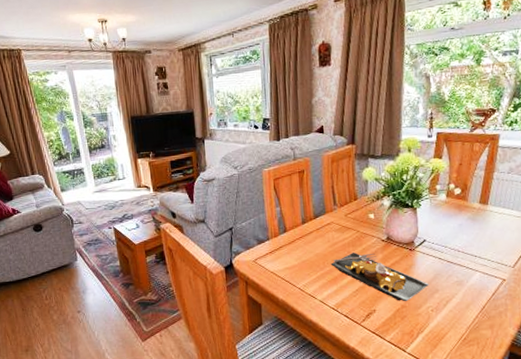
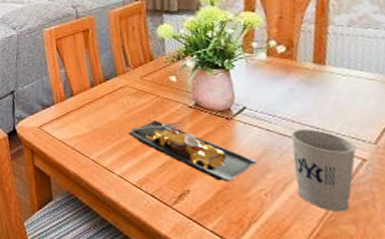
cup: none [455,257,500,321] -> present [291,129,357,212]

